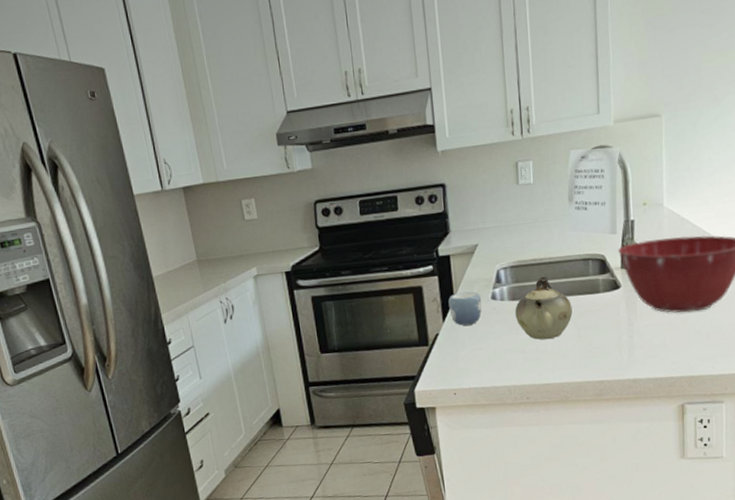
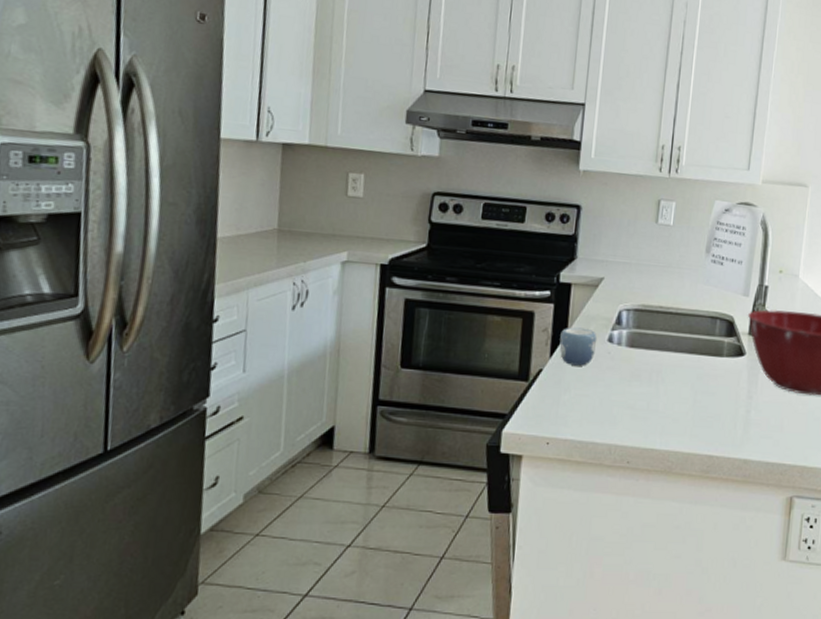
teapot: present [515,276,573,340] -> none [630,326,692,399]

